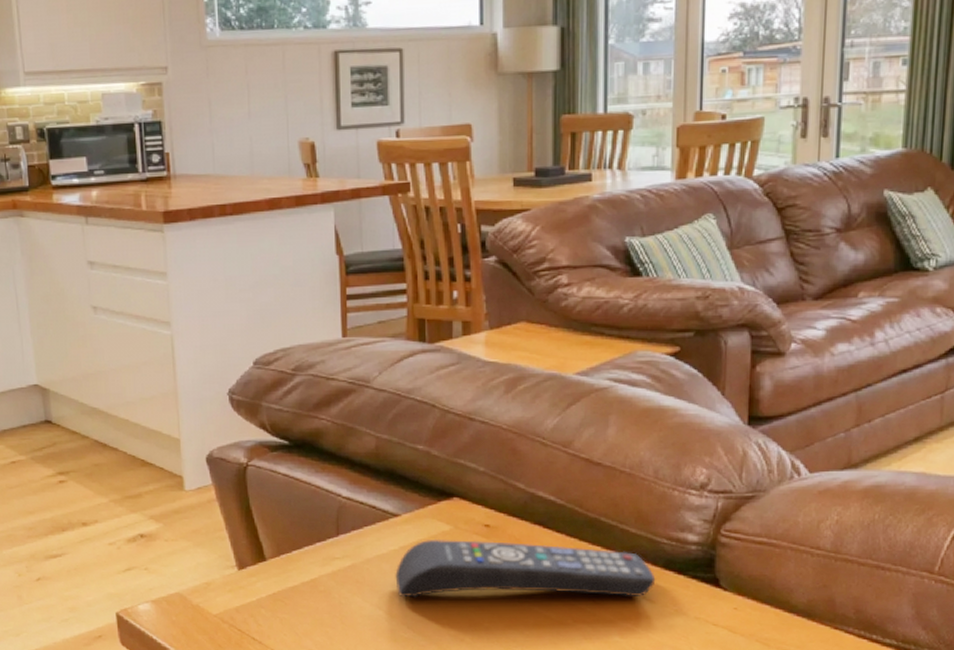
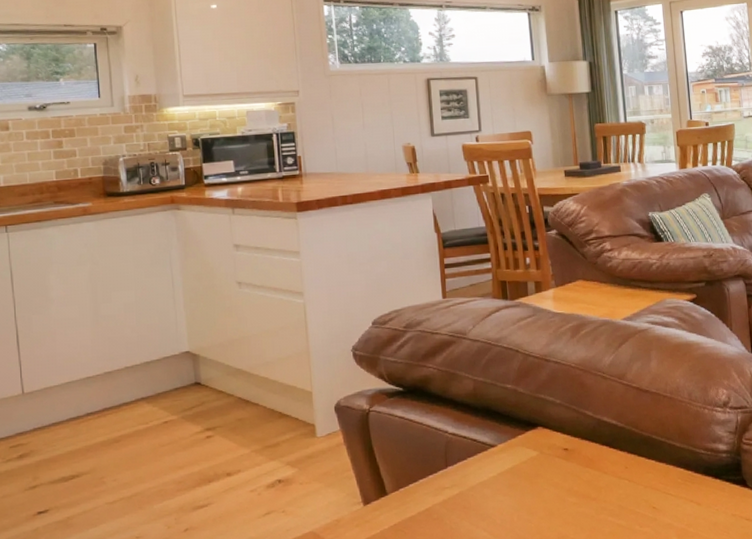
remote control: present [395,539,656,598] -> none [495,462,699,519]

